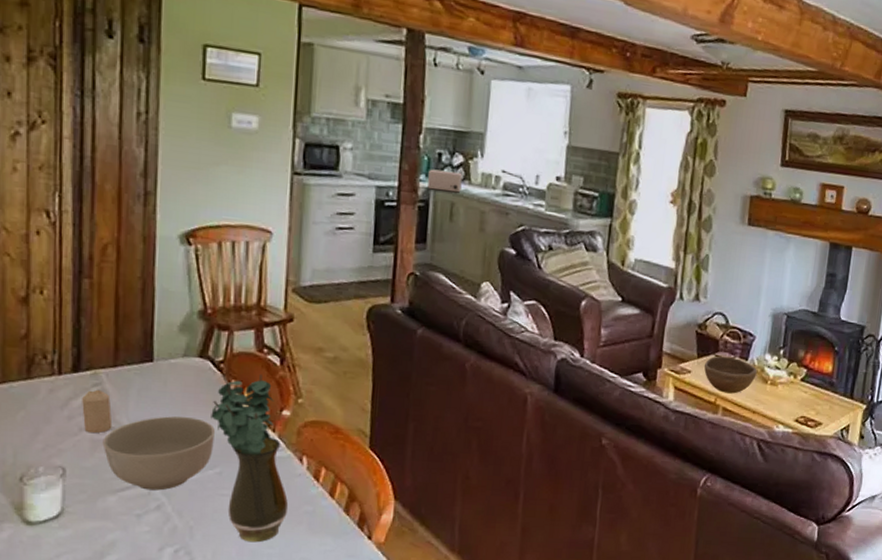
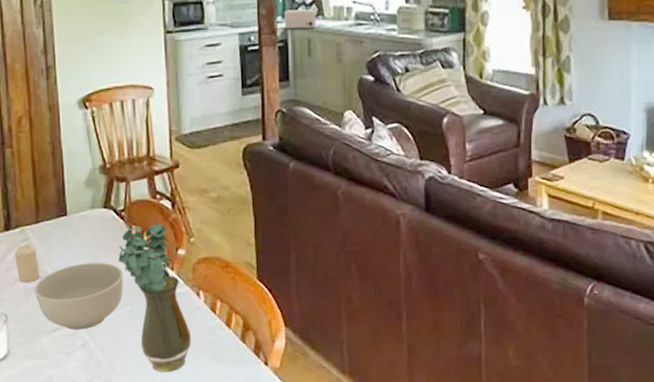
bowl: present [704,356,757,394] -> none [577,159,636,196]

